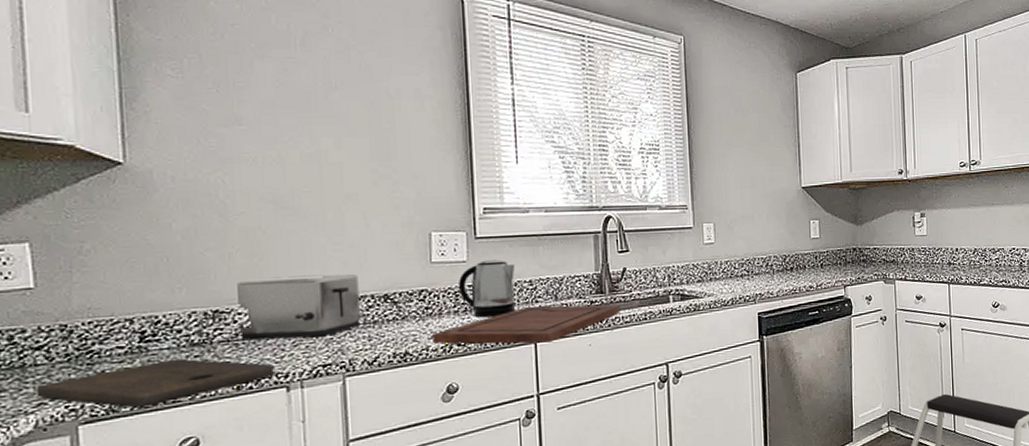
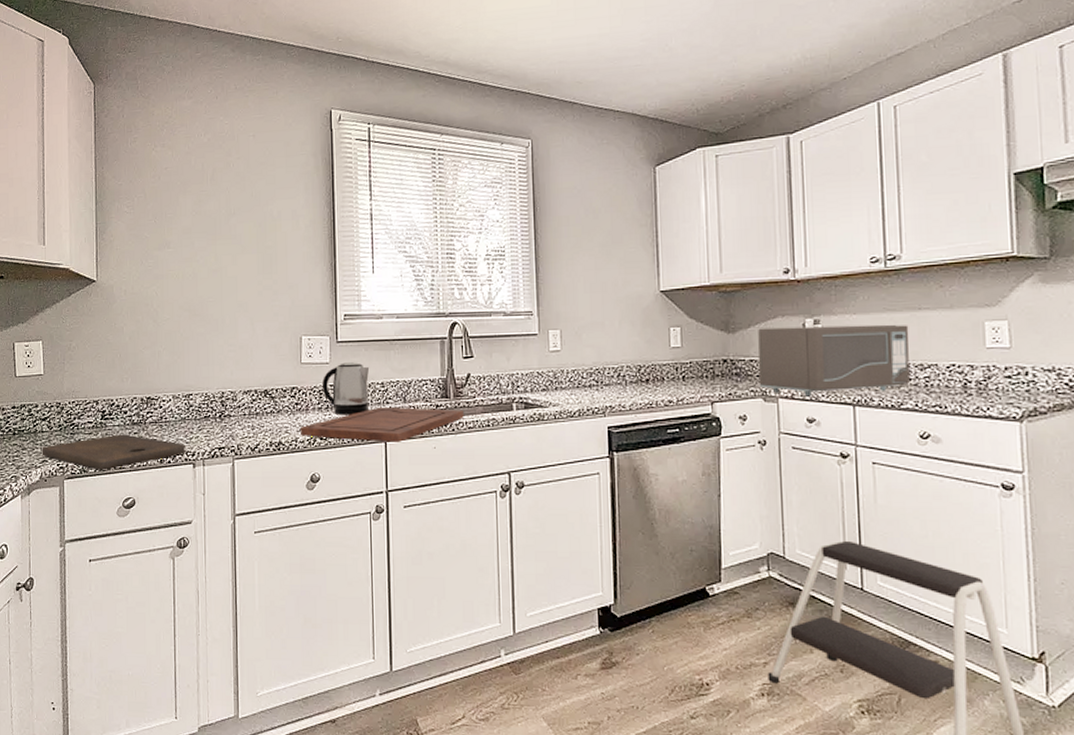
toaster: present [237,273,360,340] -> none [162,371,246,424]
microwave: none [880,217,986,278] -> present [758,324,910,397]

